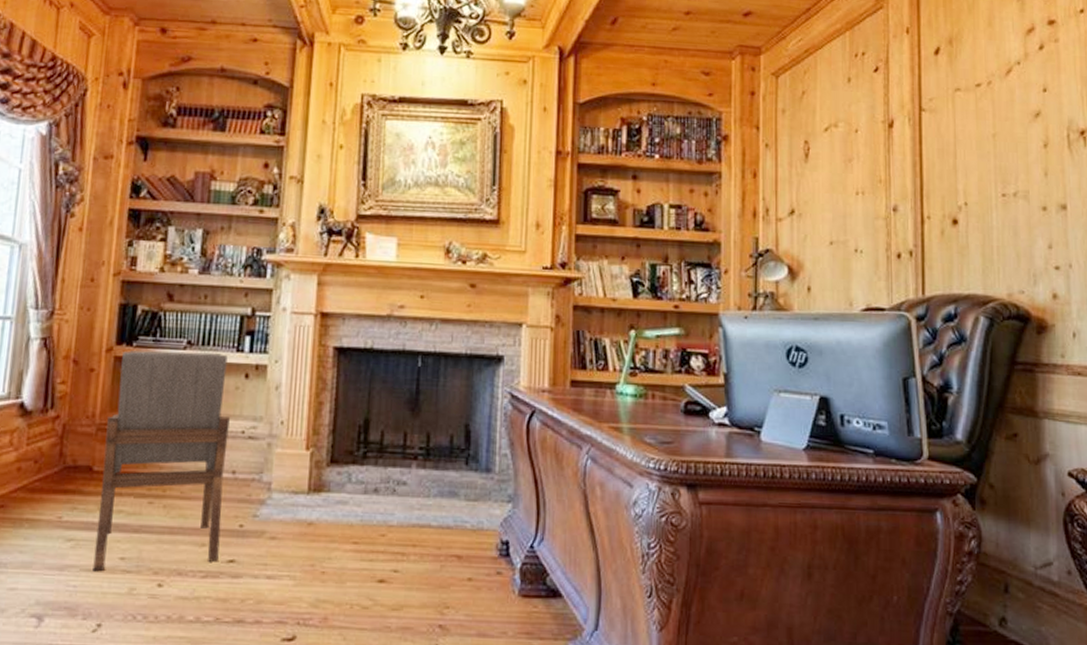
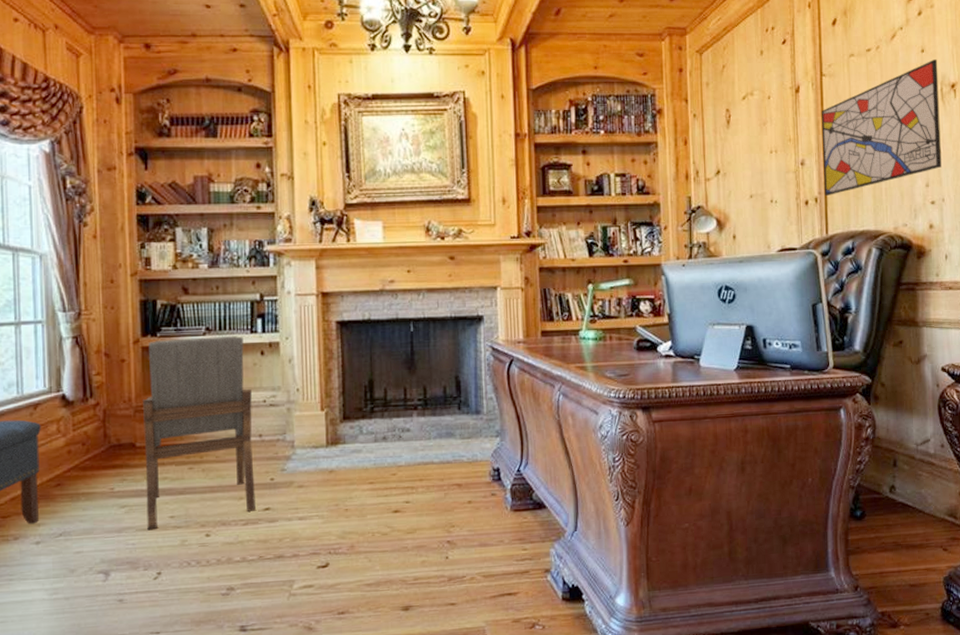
wall art: none [919,101,1068,251] -> present [821,60,942,197]

